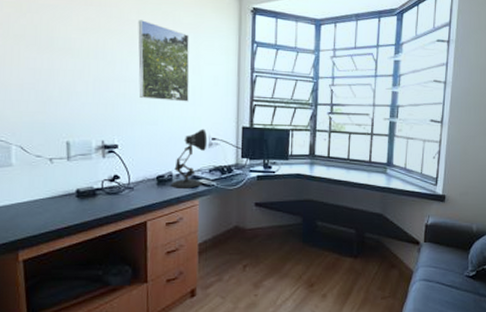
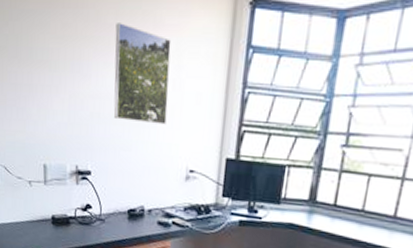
desk lamp: present [171,129,208,188] -> none [142,158,185,227]

